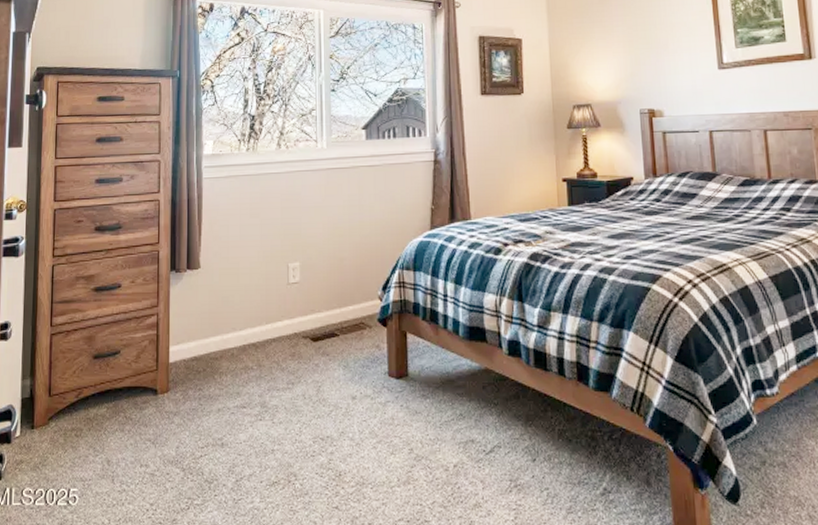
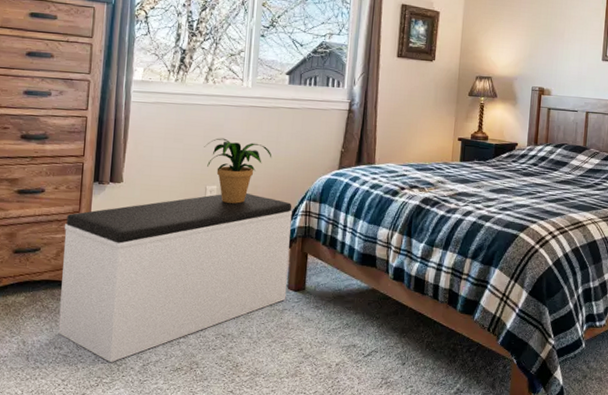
bench: none [143,268,388,480] -> present [58,193,293,363]
potted plant: none [282,207,356,281] -> present [204,138,272,204]

